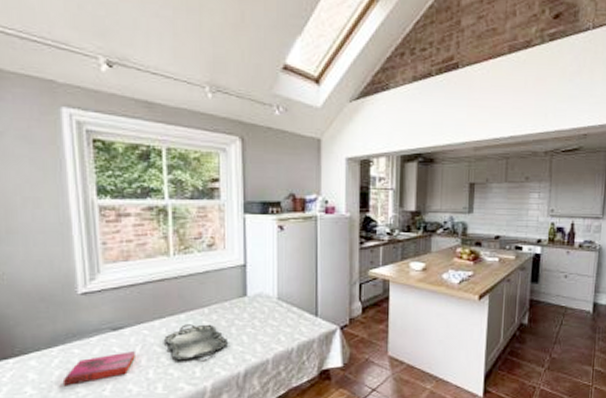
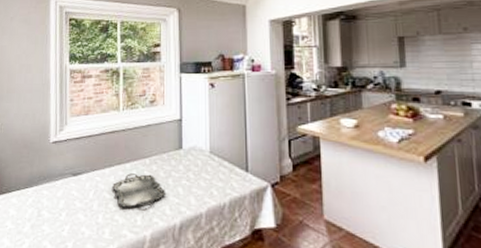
hardback book: present [64,351,137,385] -> none [34,196,90,223]

